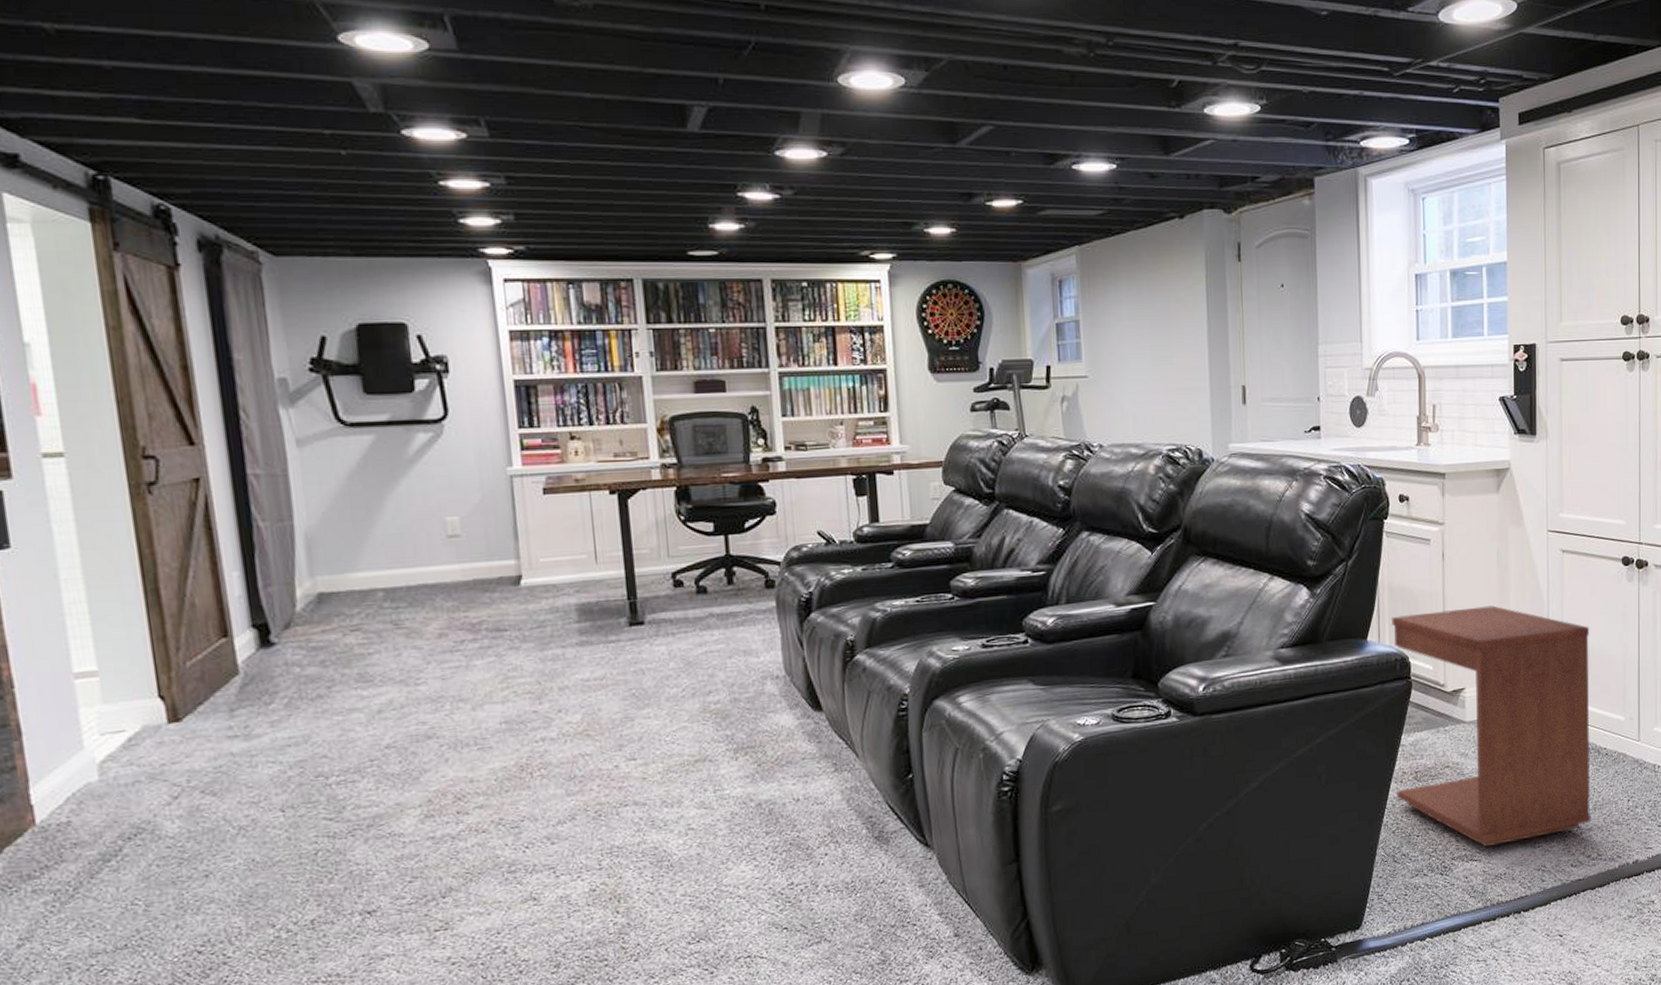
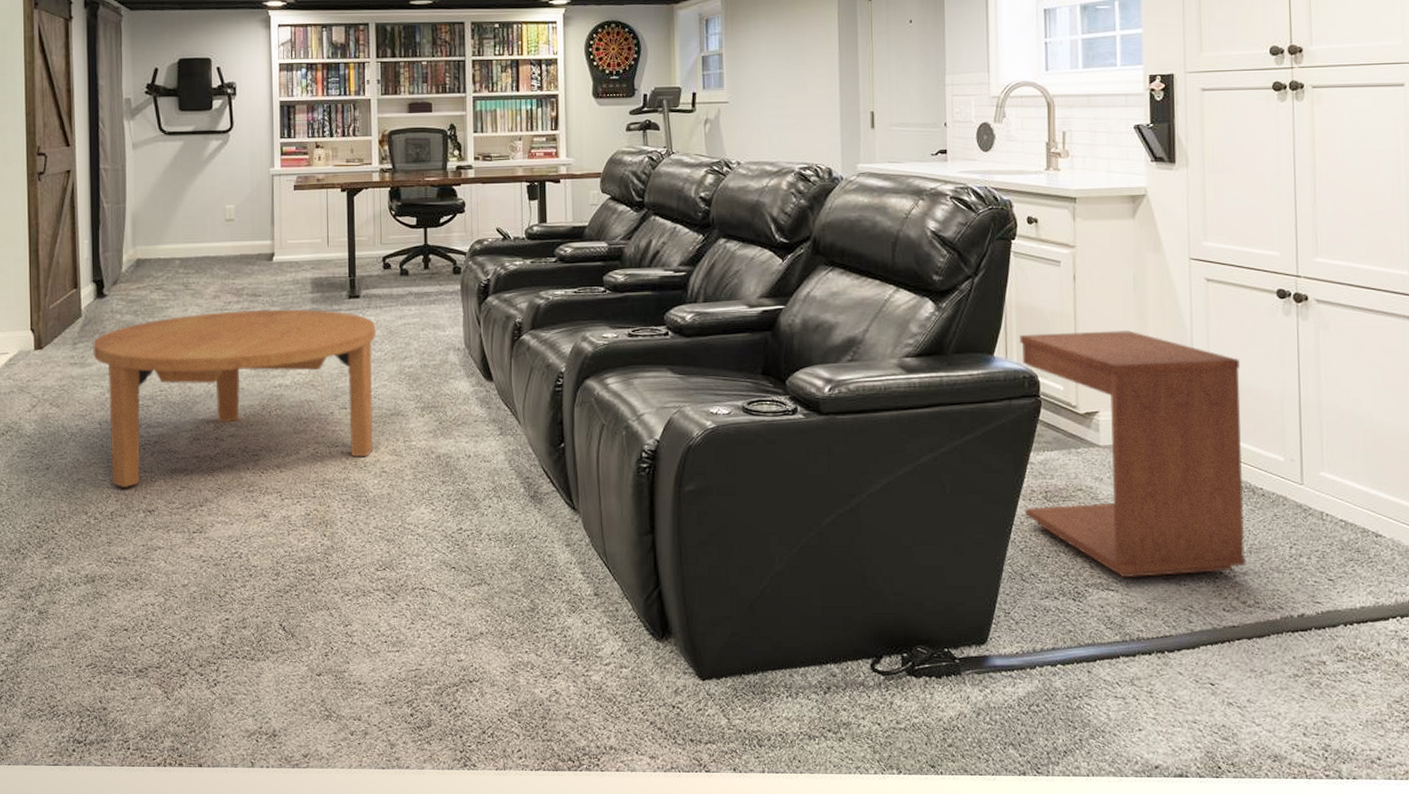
coffee table: none [260,642,675,888] -> present [93,309,375,487]

